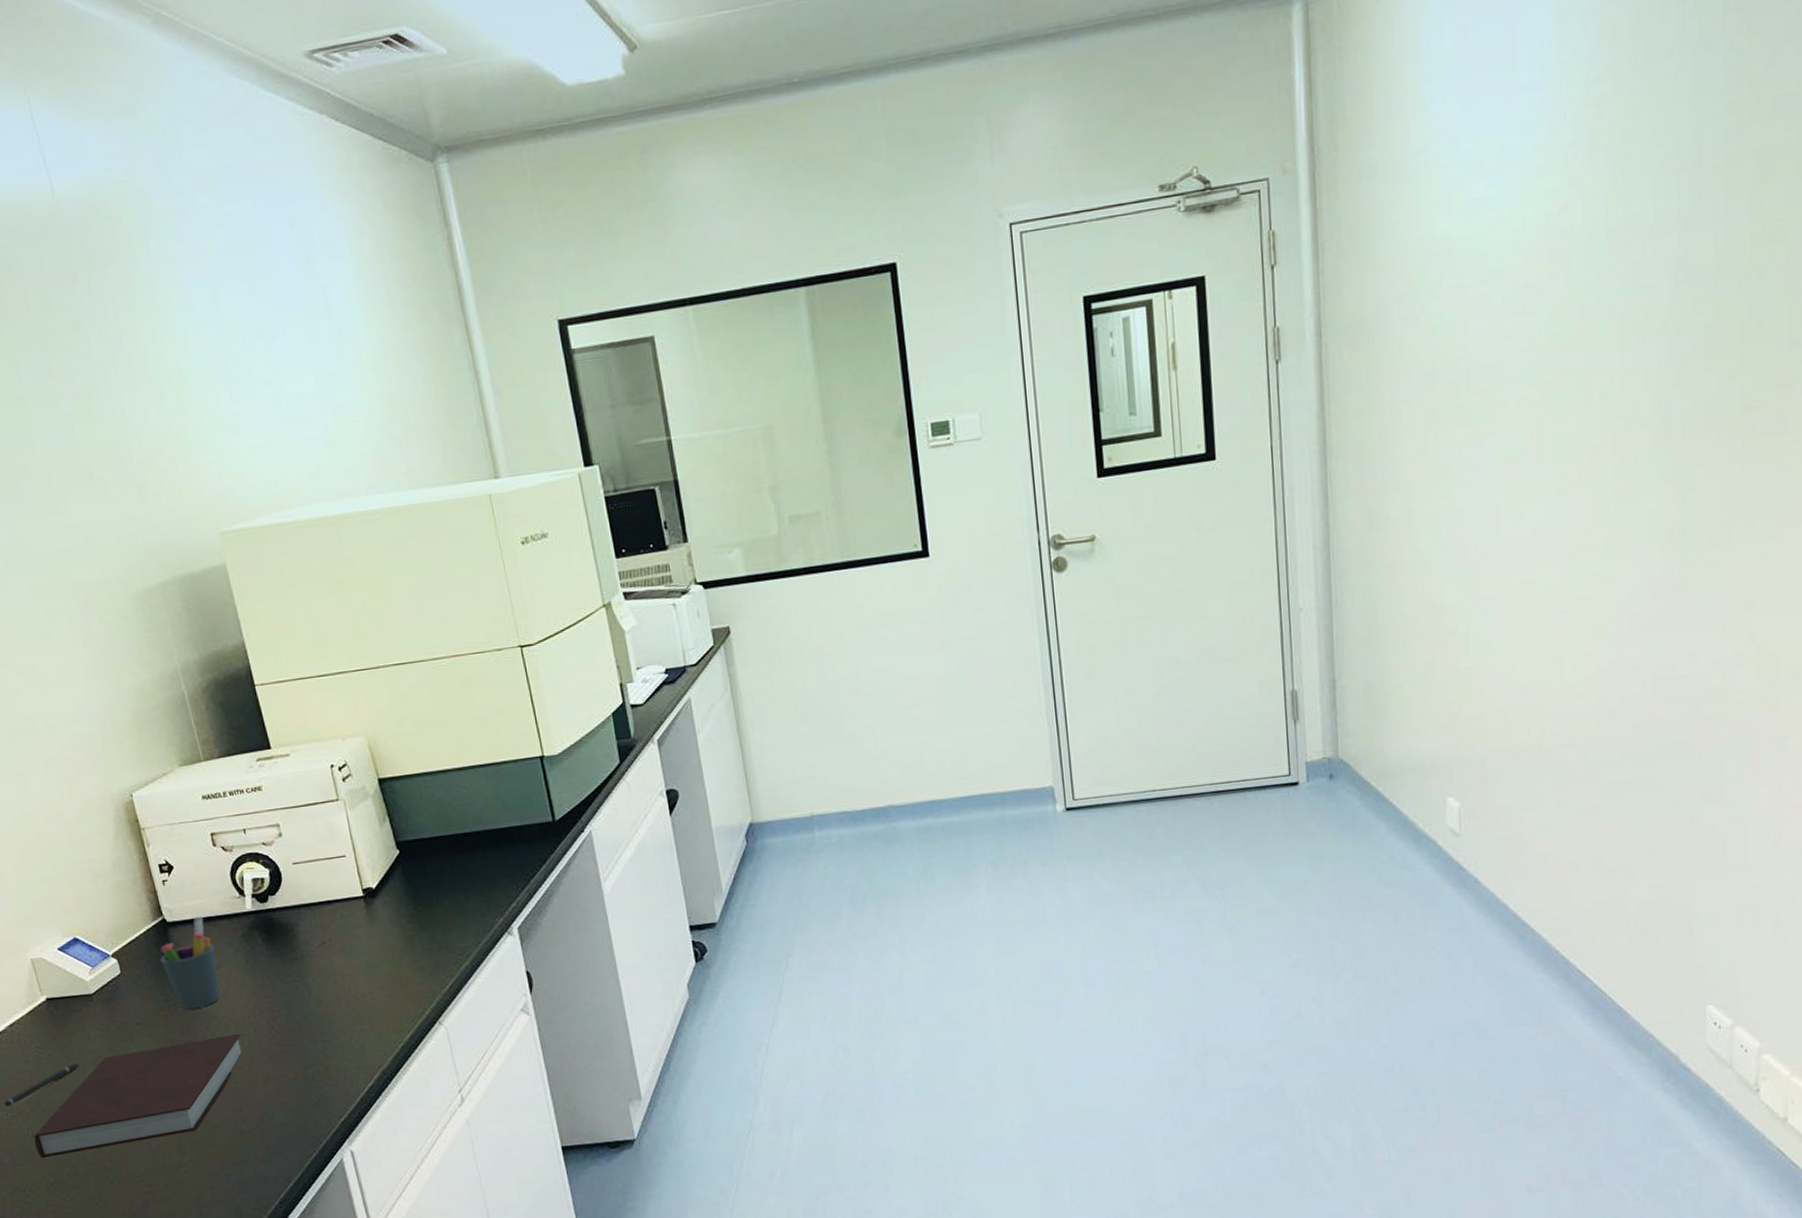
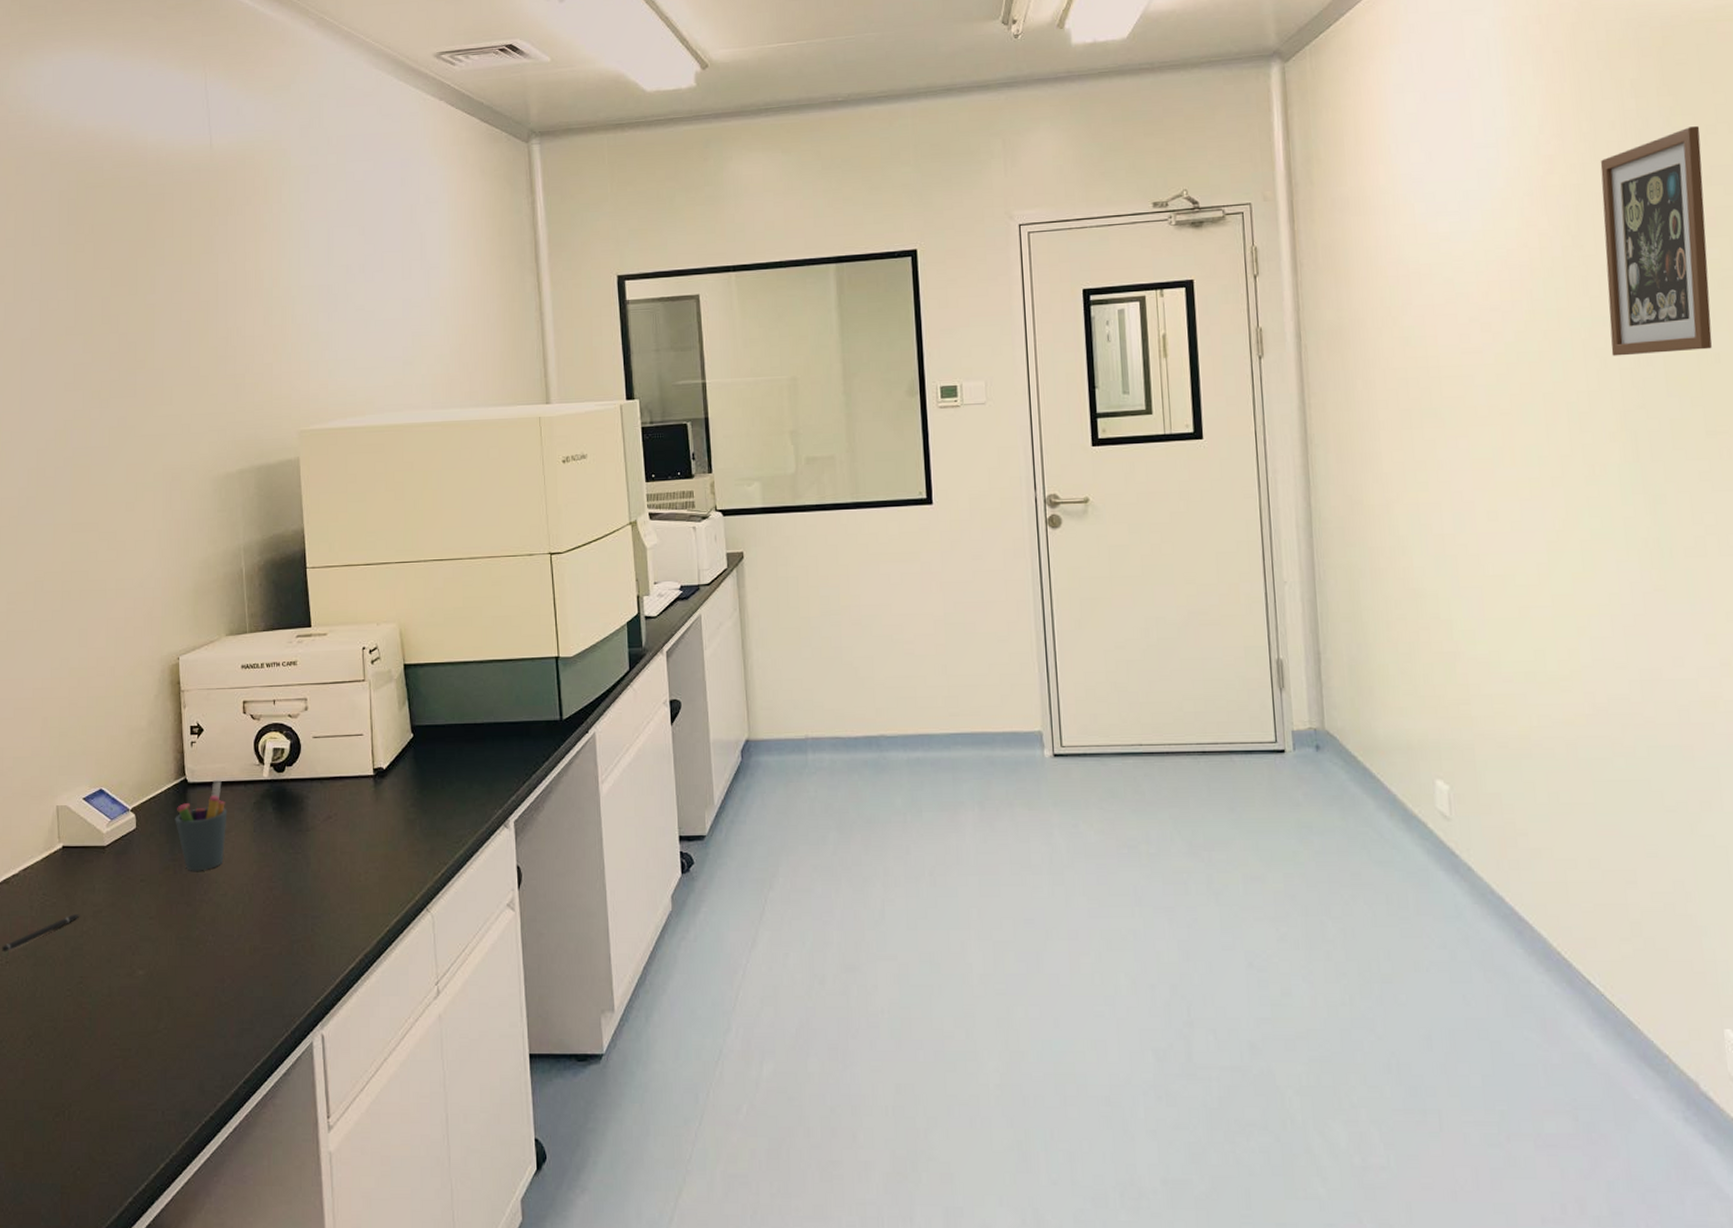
notebook: present [34,1033,242,1159] -> none [22,900,237,1010]
picture frame: none [1650,47,1766,331] -> present [1600,126,1712,356]

